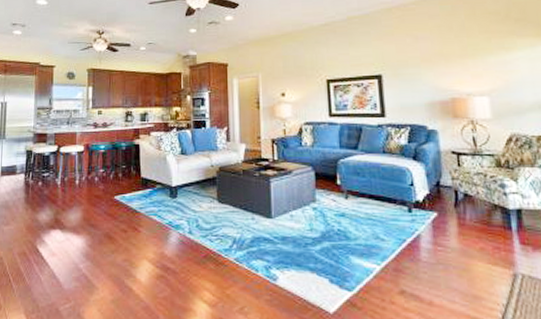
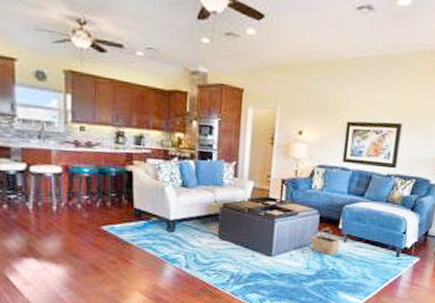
basket: none [309,184,342,214] -> present [310,227,341,255]

